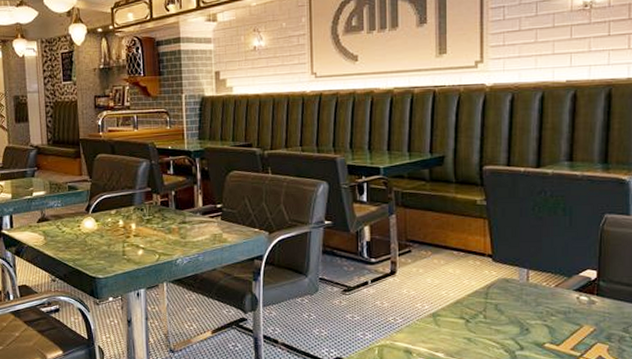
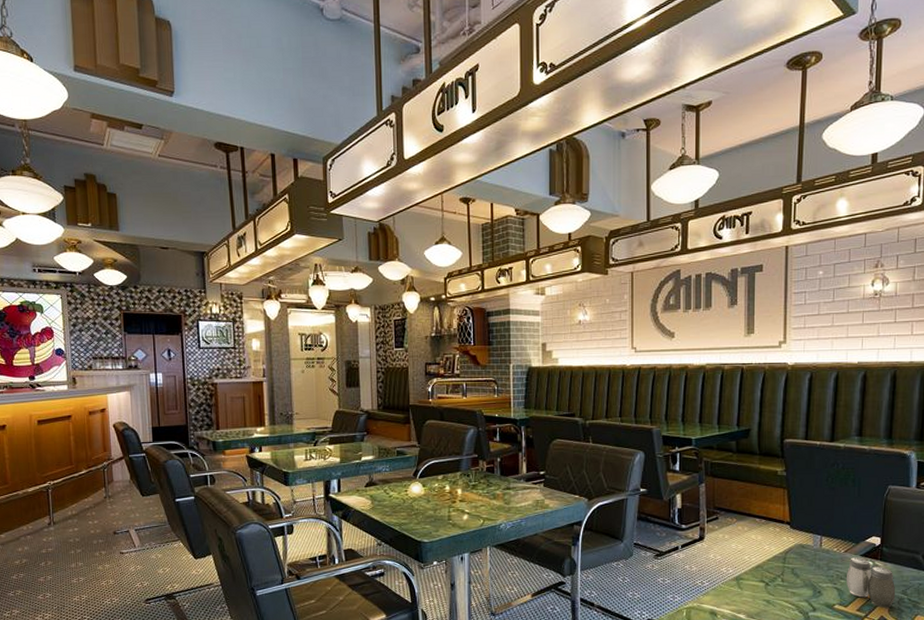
salt and pepper shaker: none [558,292,616,347] -> present [847,557,896,608]

